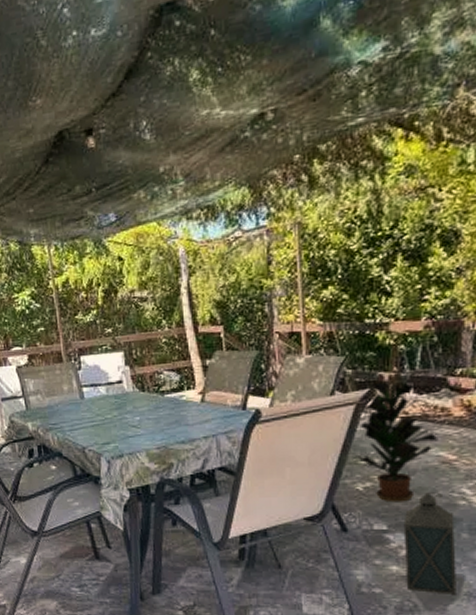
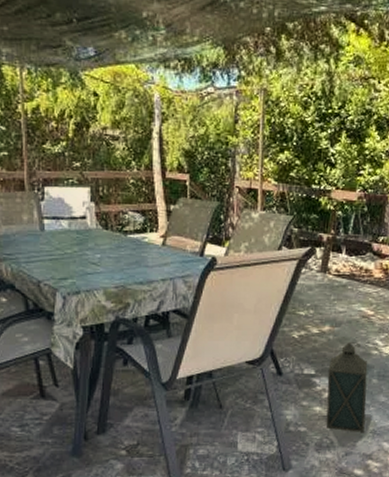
potted plant: present [355,381,439,503] -> none [294,242,361,350]

